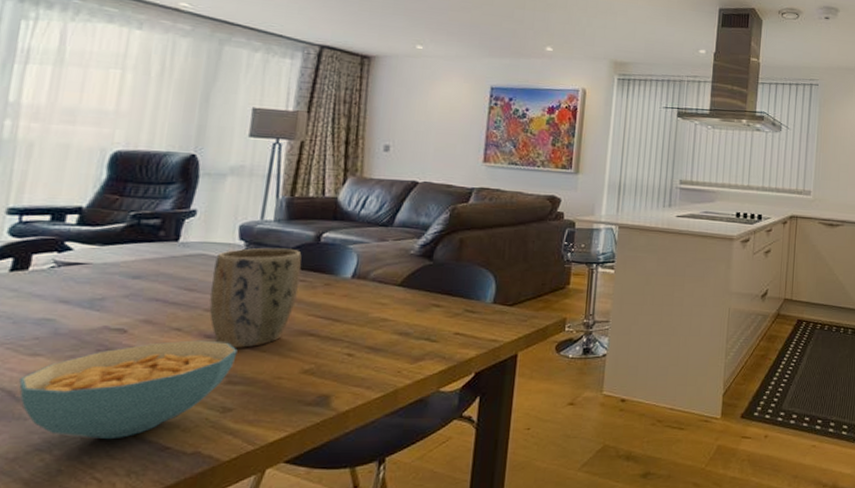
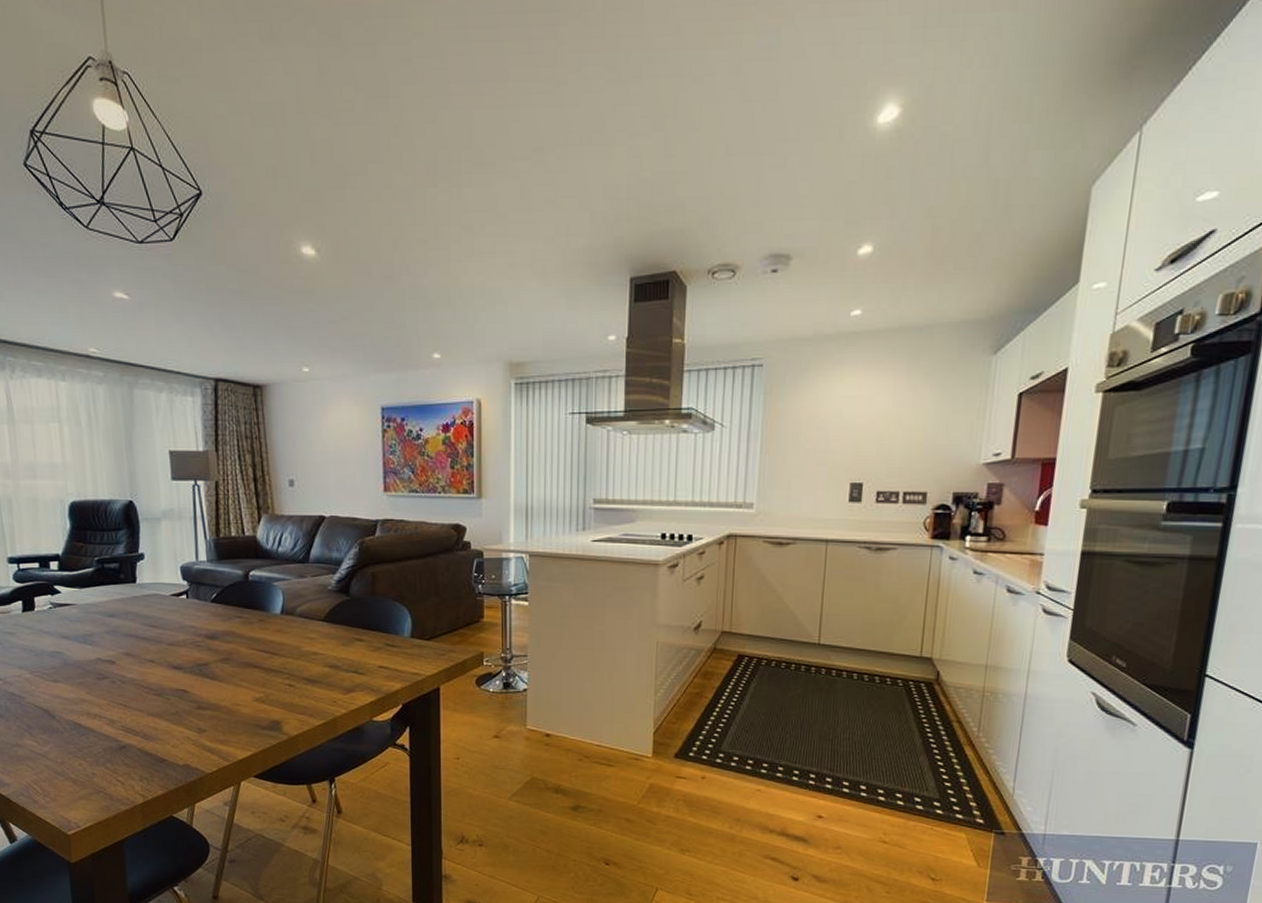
cereal bowl: present [19,340,238,440] -> none [50,670,201,751]
plant pot: present [209,247,302,348] -> none [167,586,238,678]

